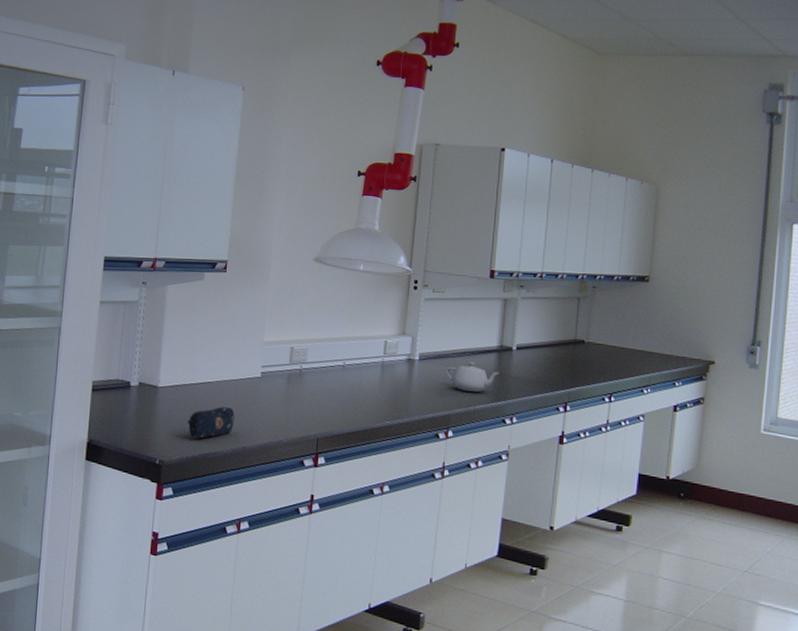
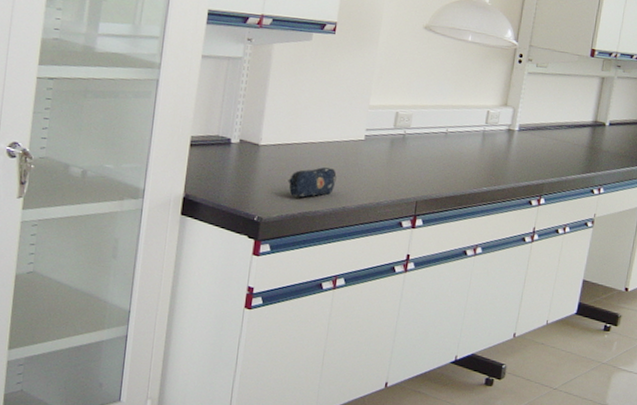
teapot: present [445,362,500,393] -> none [542,135,592,164]

